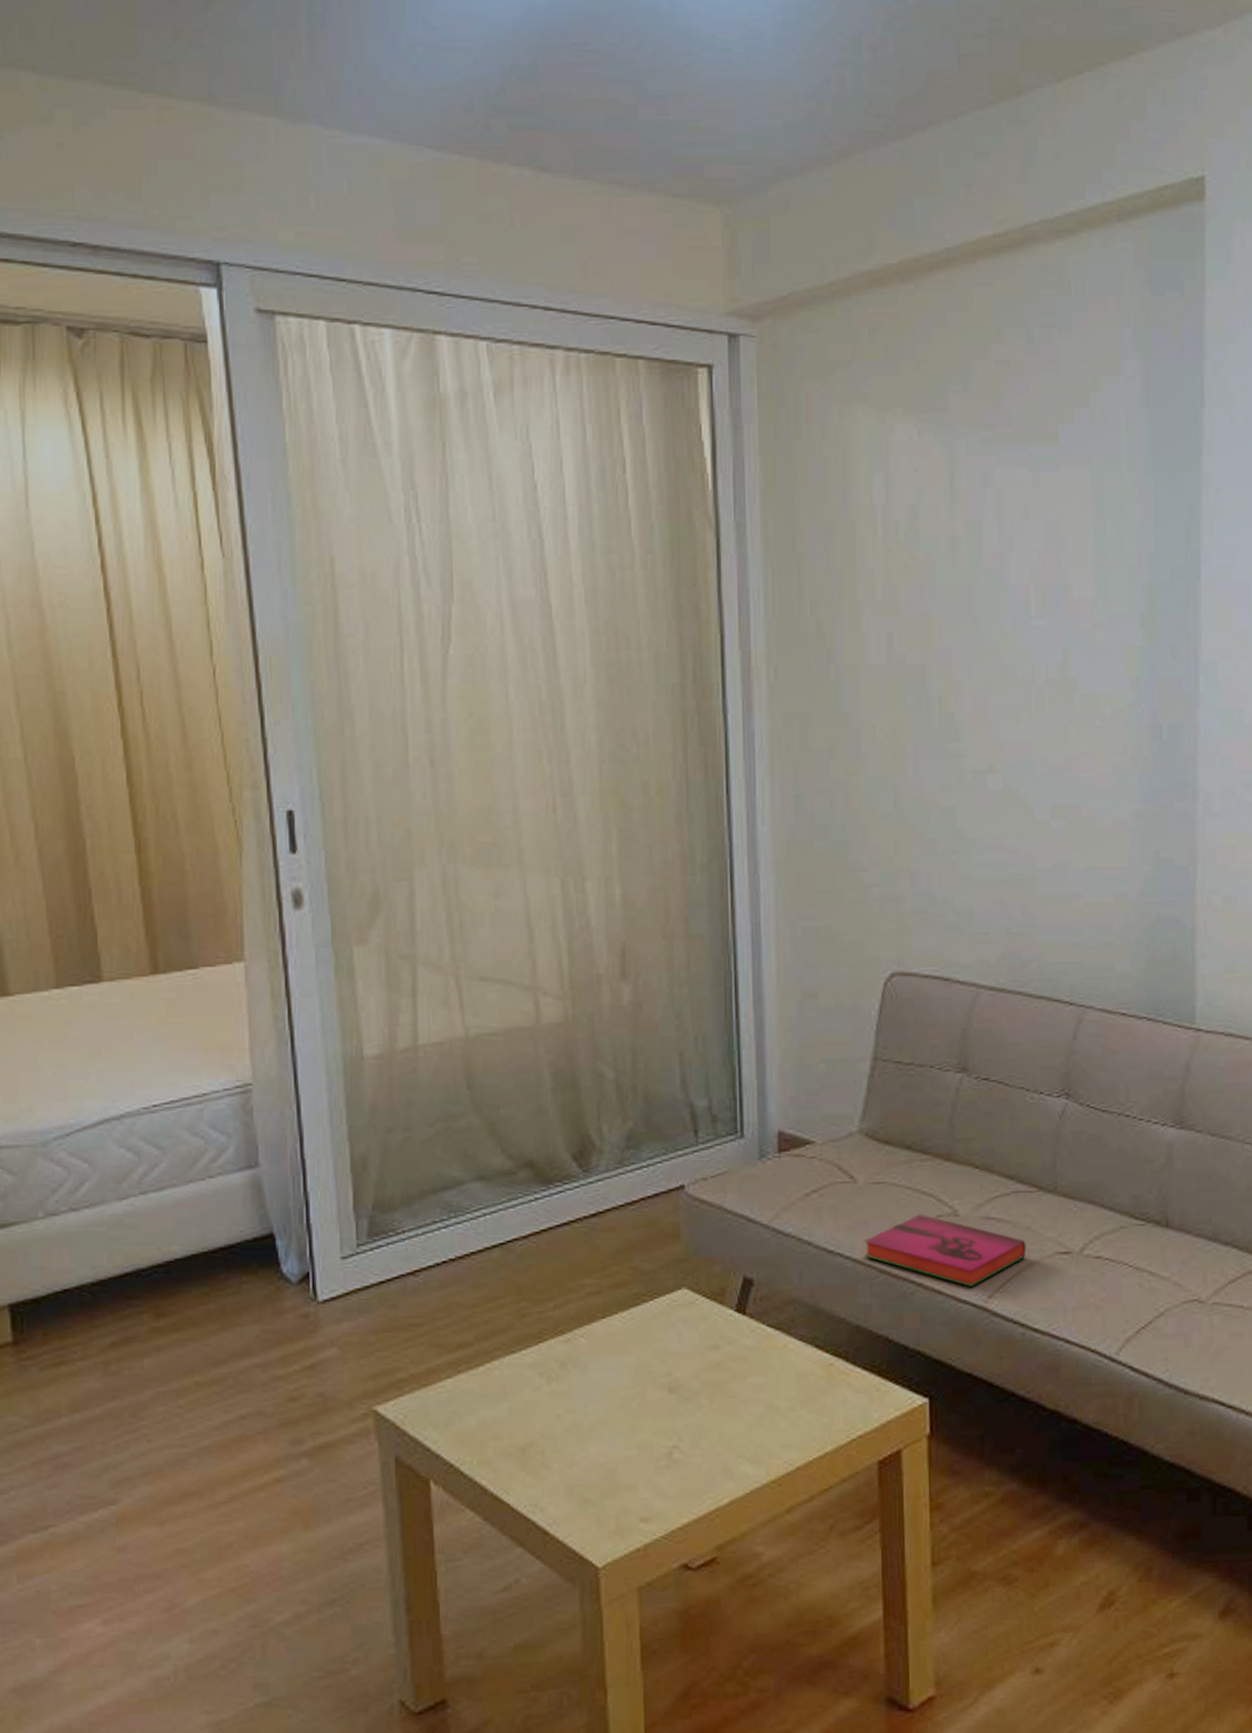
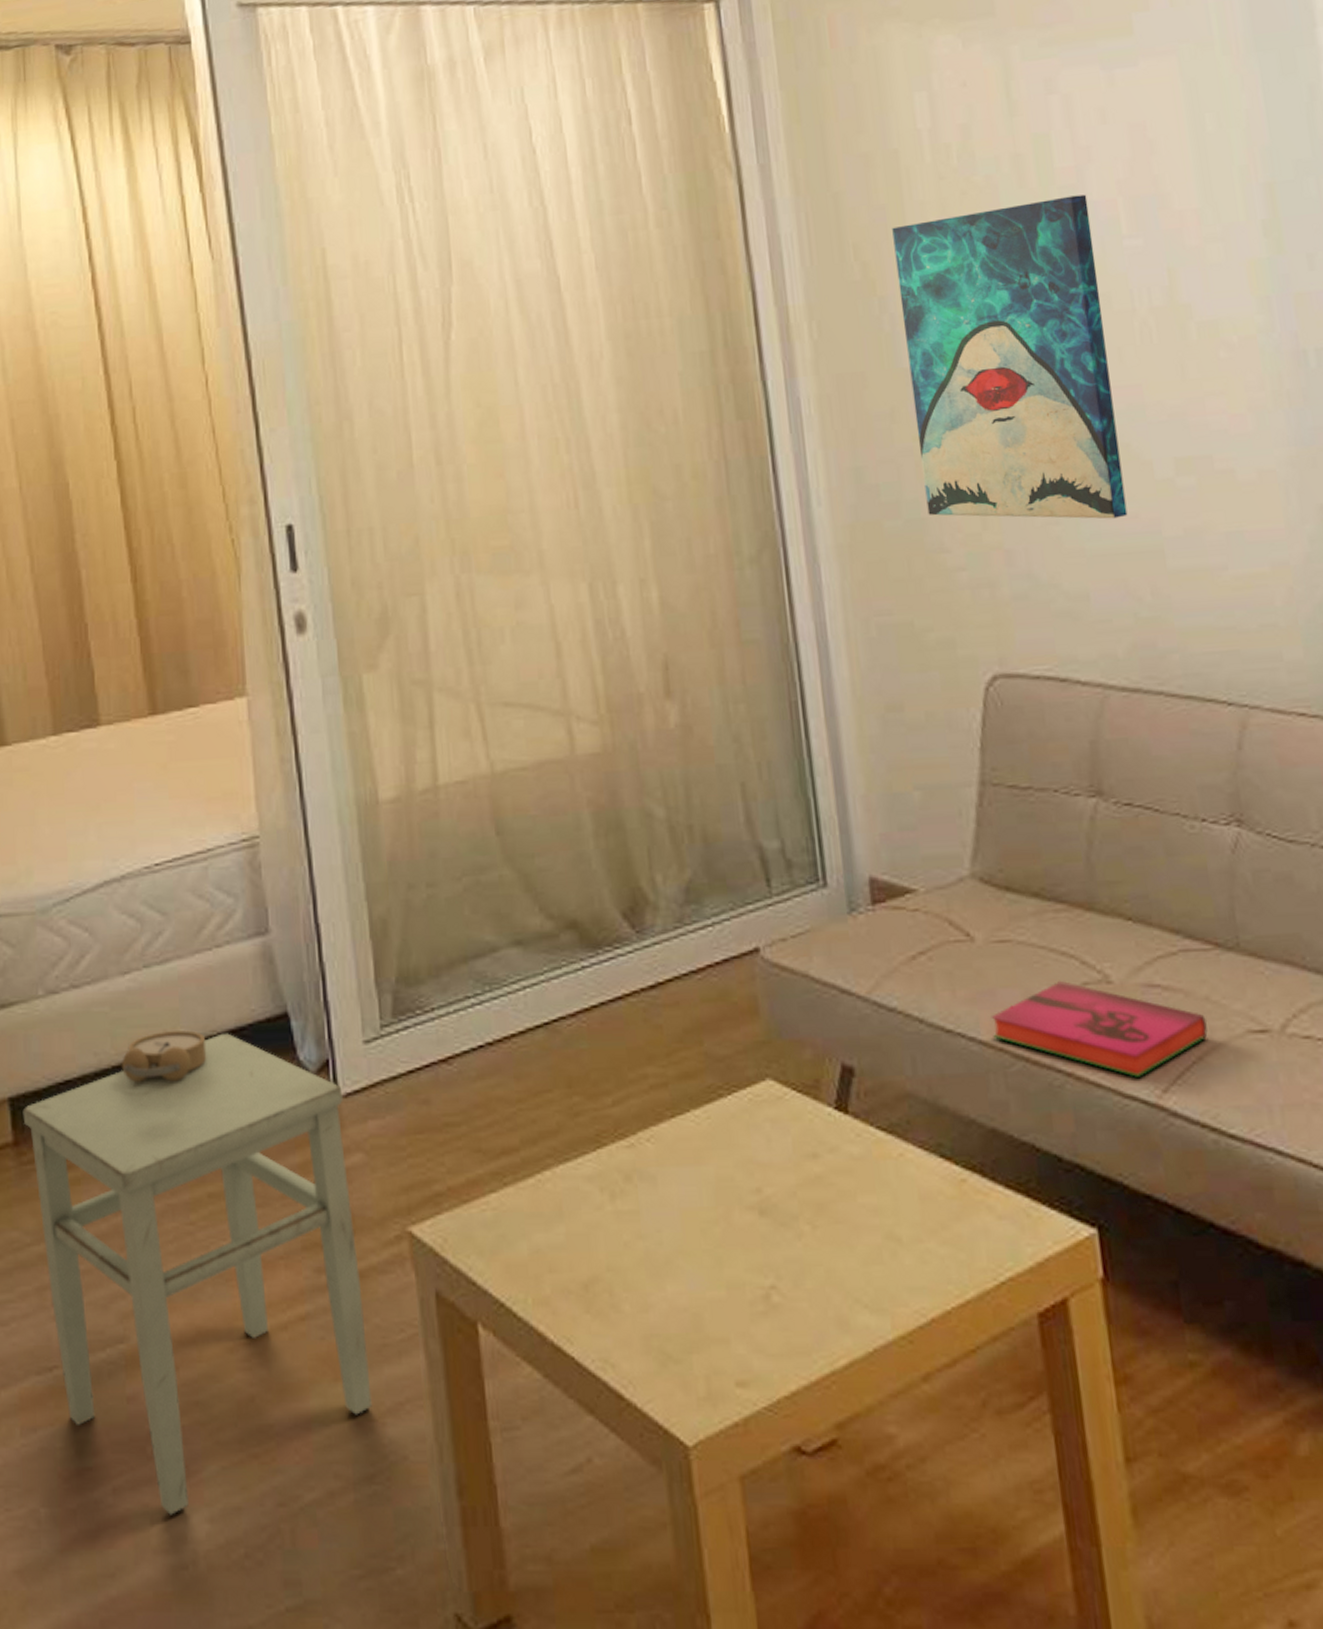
stool: none [22,1250,336,1639] -> present [22,1033,372,1515]
alarm clock: none [118,1248,198,1291] -> present [122,1030,207,1082]
wall art: none [844,578,1010,852] -> present [892,194,1128,519]

